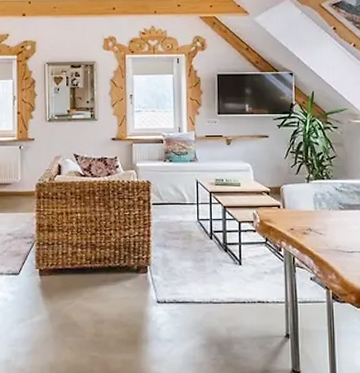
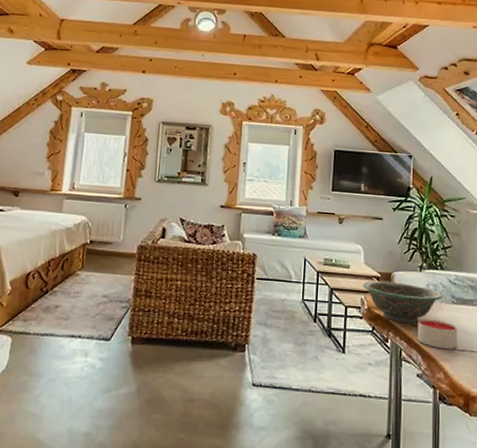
decorative bowl: none [254,194,330,233] -> present [363,280,443,324]
candle: none [308,226,346,252] -> present [417,318,457,349]

